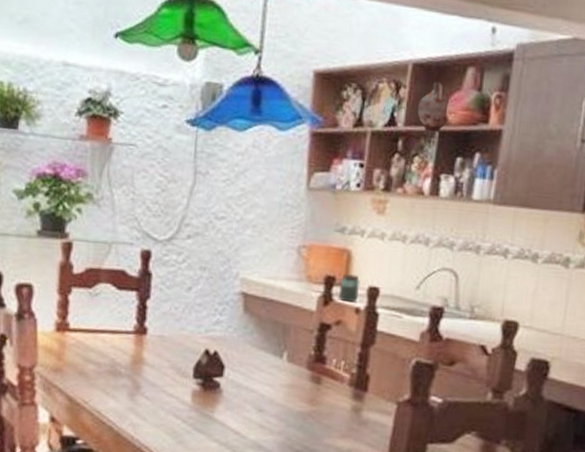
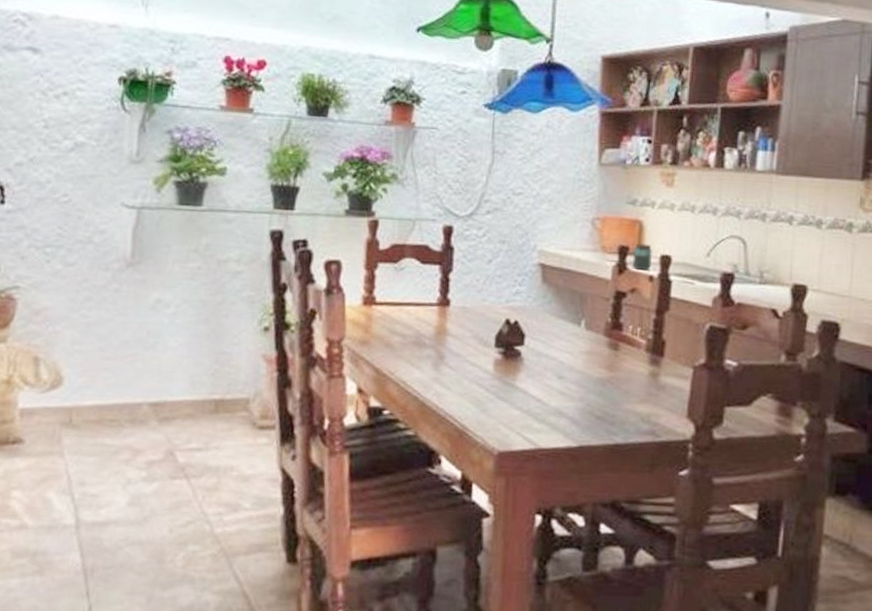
ceramic jug: present [417,81,451,133] -> none [699,62,731,110]

